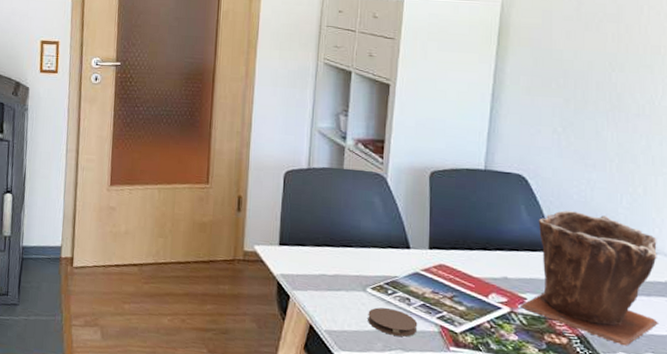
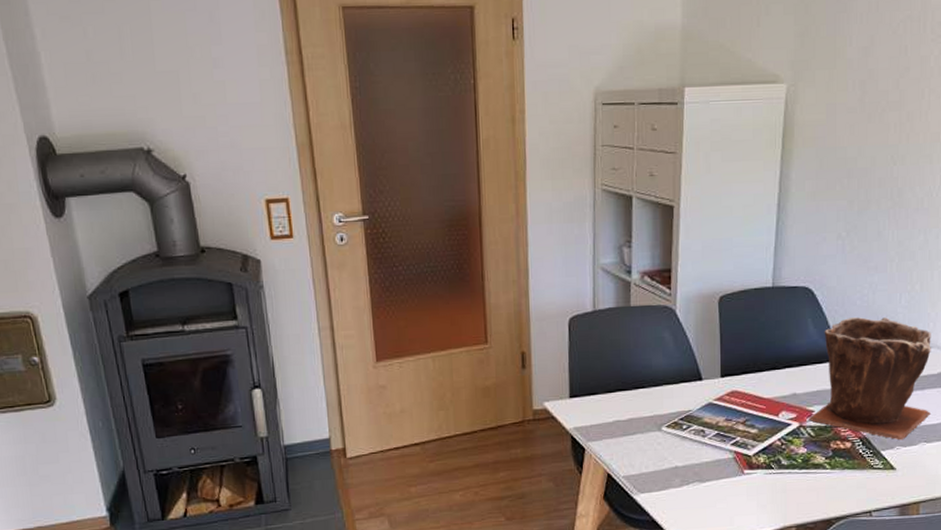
coaster: present [368,307,418,337] -> none [664,443,713,469]

